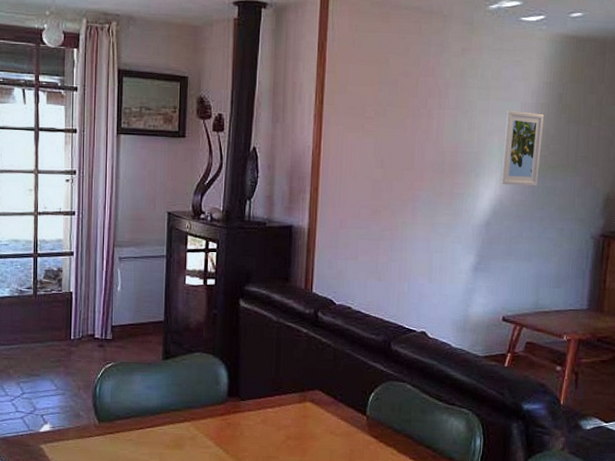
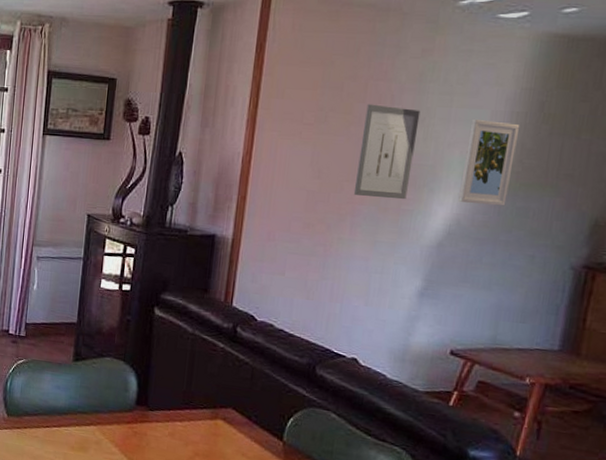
wall art: none [412,98,464,185] -> present [353,104,421,200]

